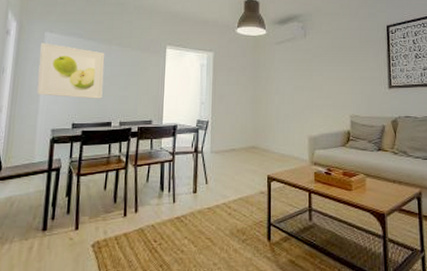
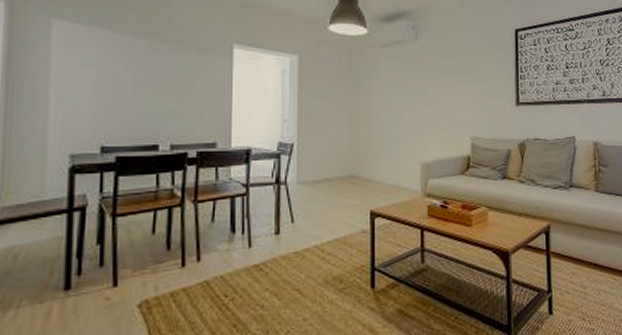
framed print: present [36,43,105,99] -> none [43,34,145,114]

